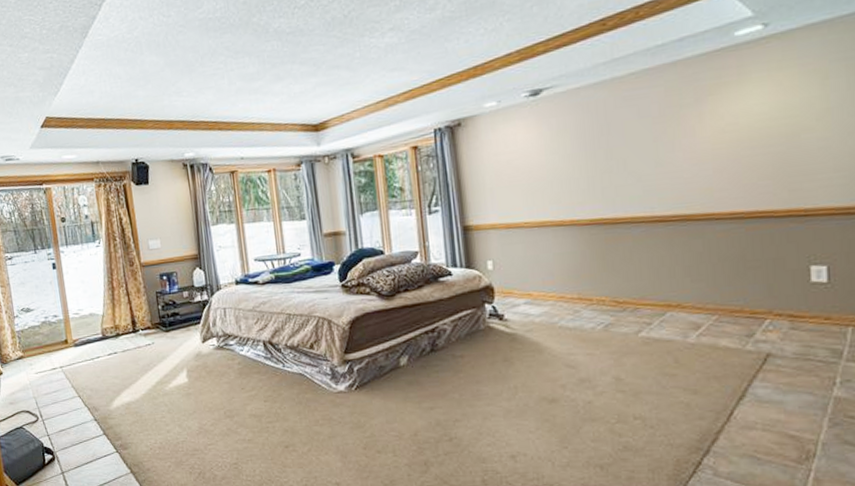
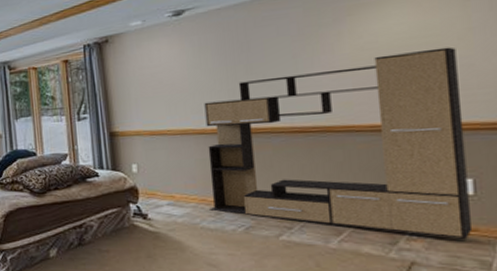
media console: none [563,128,826,329] -> present [204,47,473,240]

